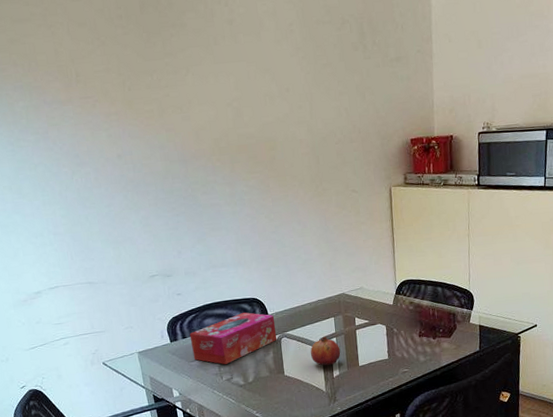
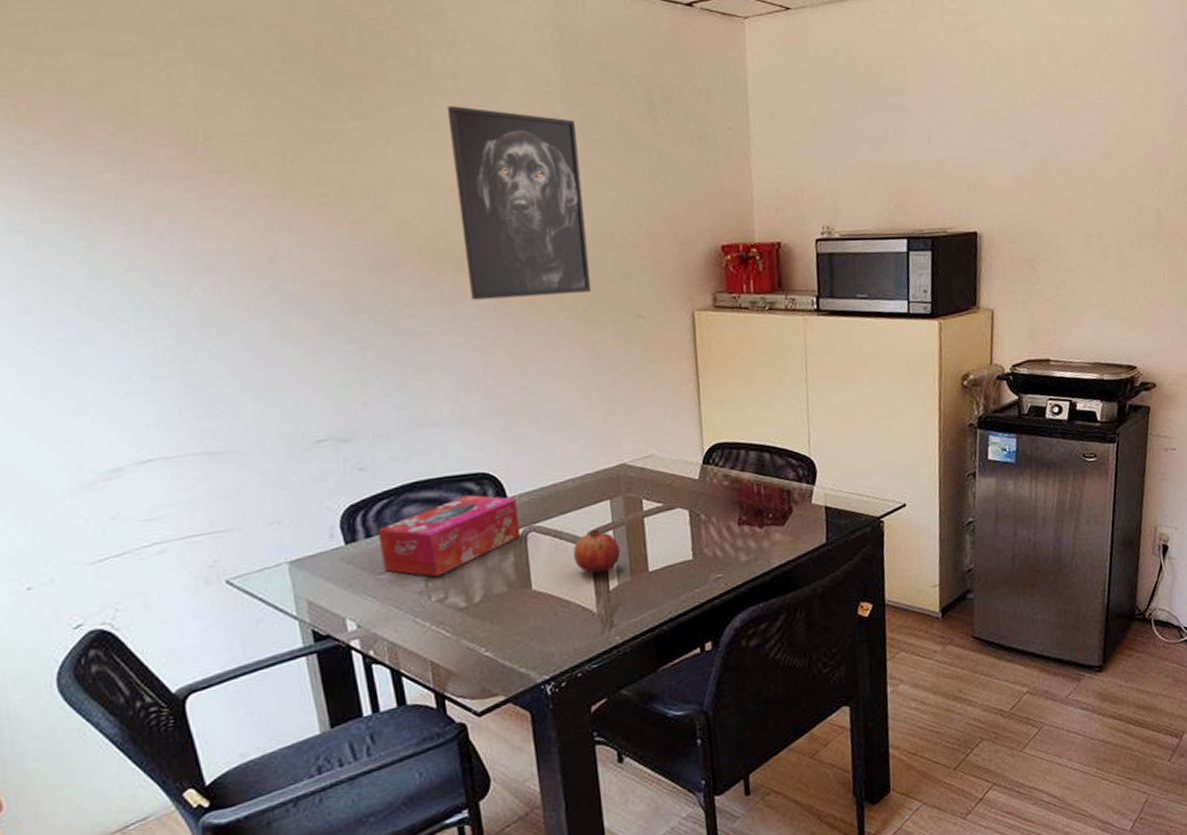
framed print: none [225,44,322,182] -> present [446,106,592,301]

